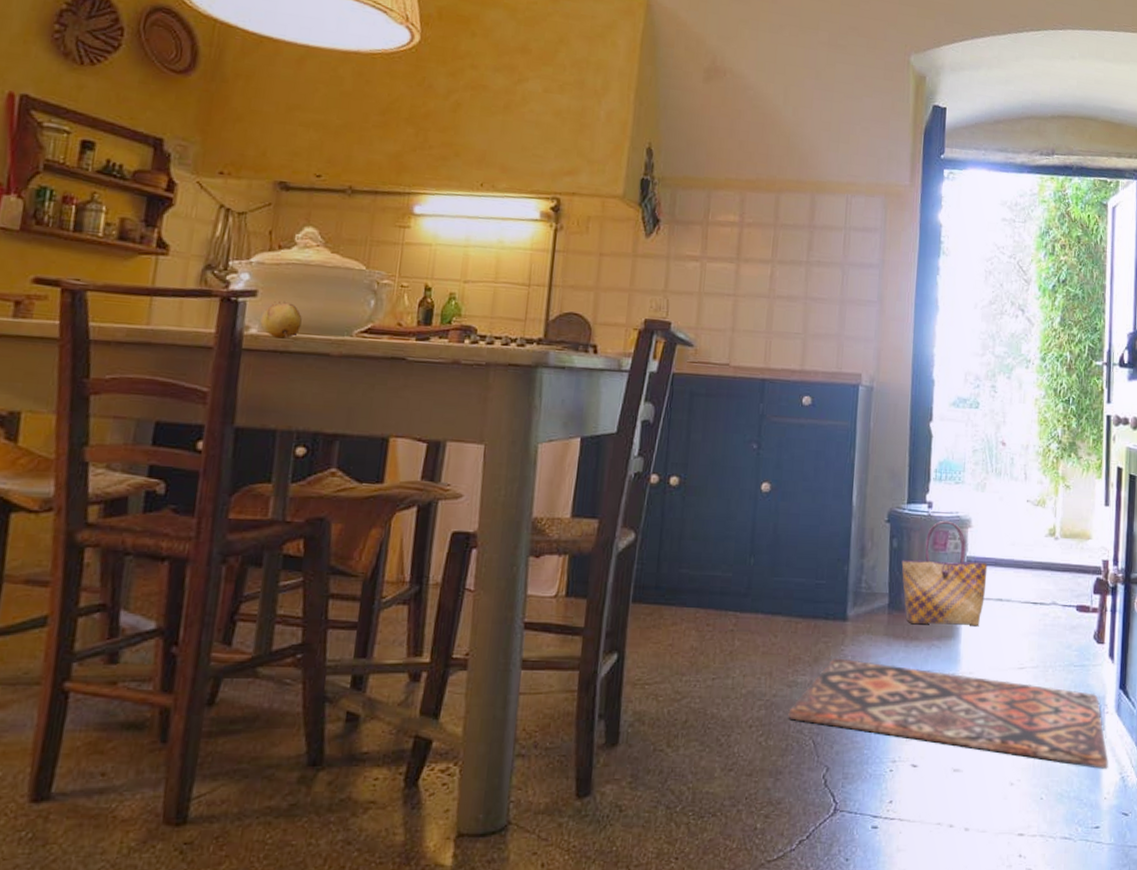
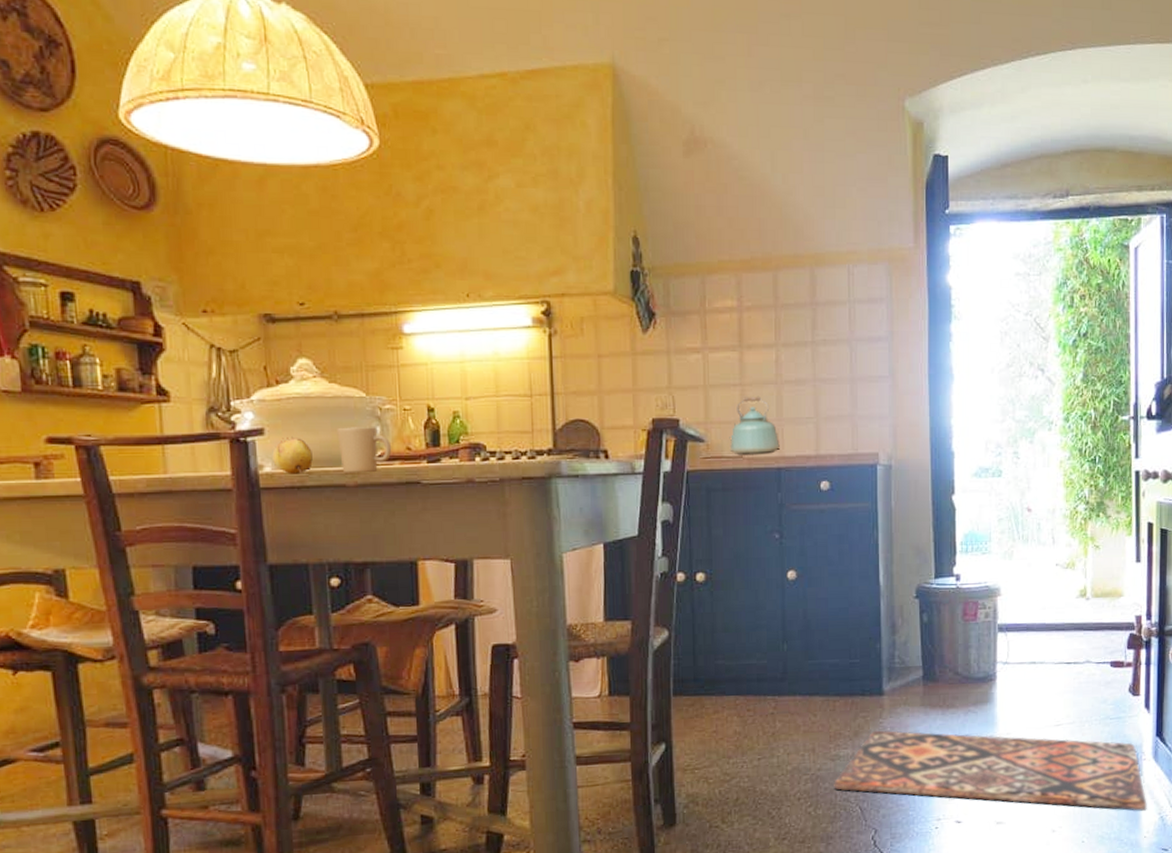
mug: none [328,297,383,345] -> present [337,427,392,473]
kettle: none [718,307,766,365] -> present [729,396,780,456]
tote bag: present [901,520,988,625] -> none [933,591,1019,693]

